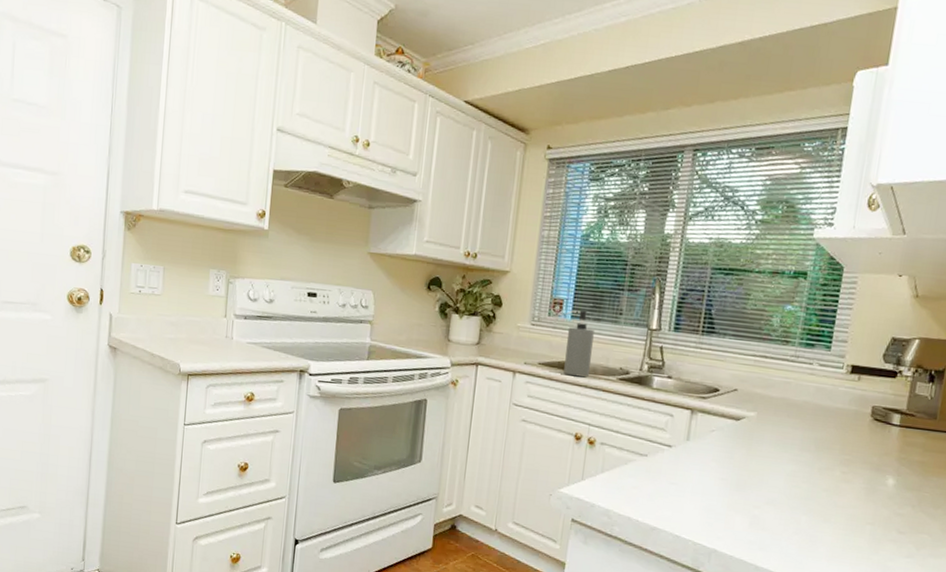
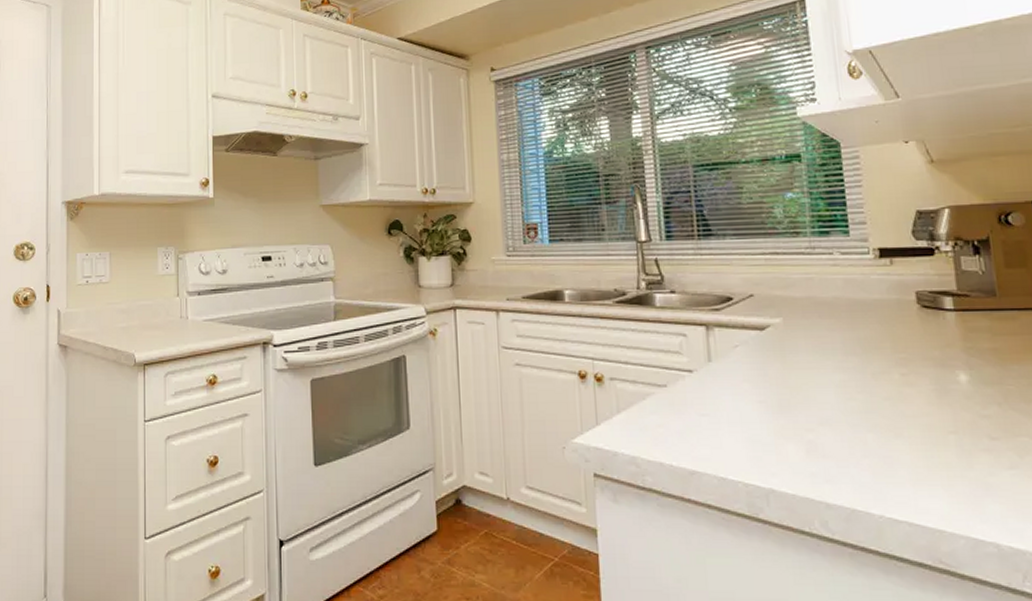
soap dispenser: present [563,310,594,378] -> none [542,231,582,307]

